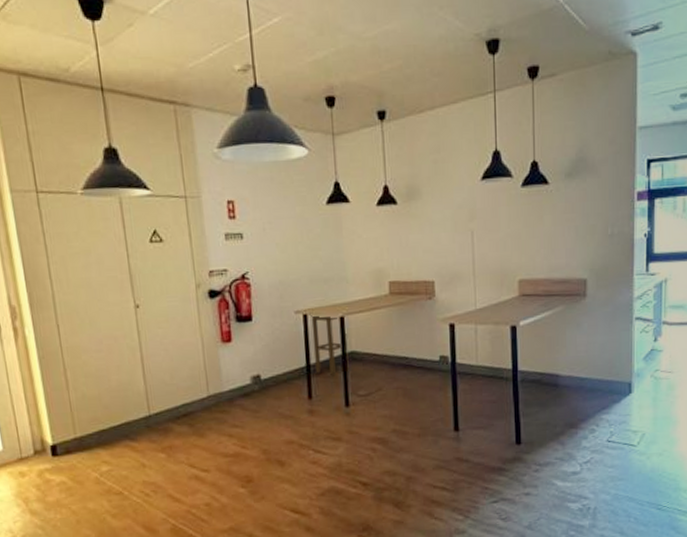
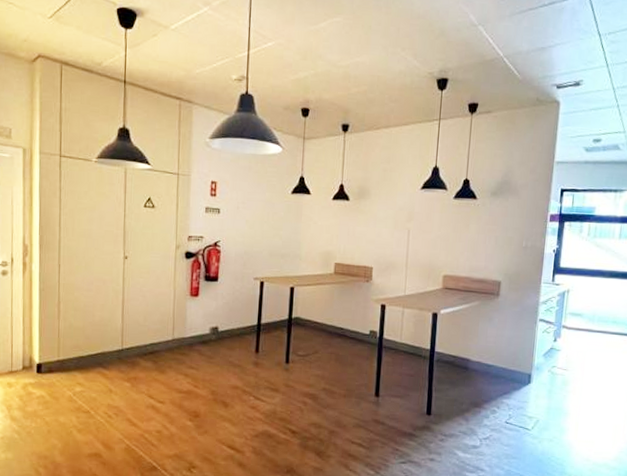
stool: present [309,314,349,375] -> none [265,282,295,335]

